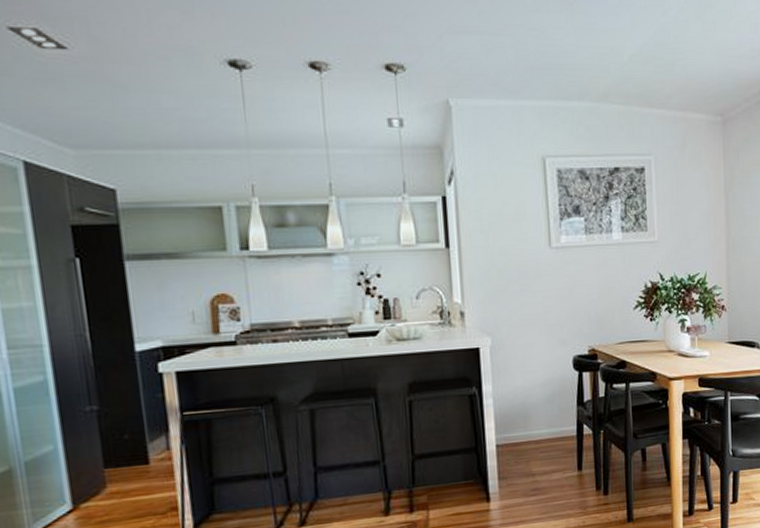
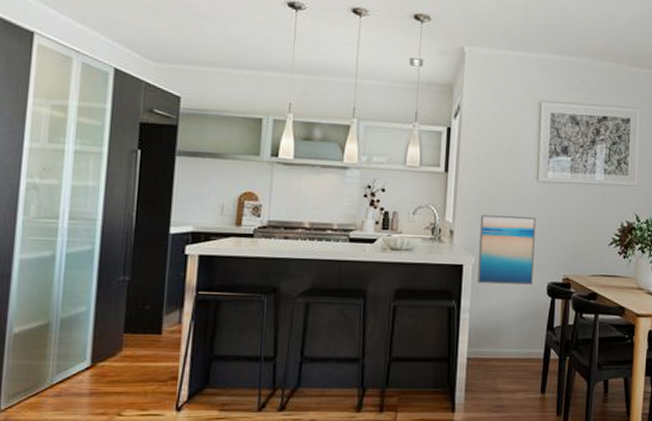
wall art: none [491,287,557,366] -> present [477,215,536,285]

